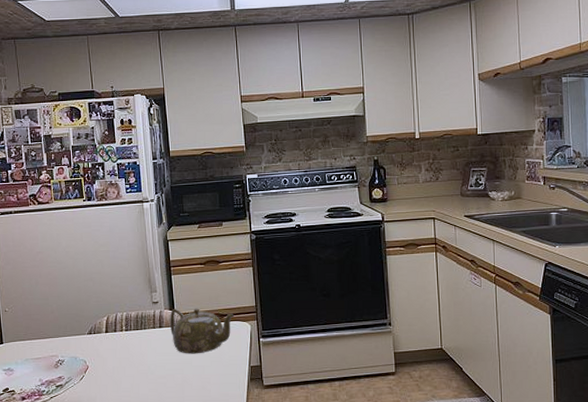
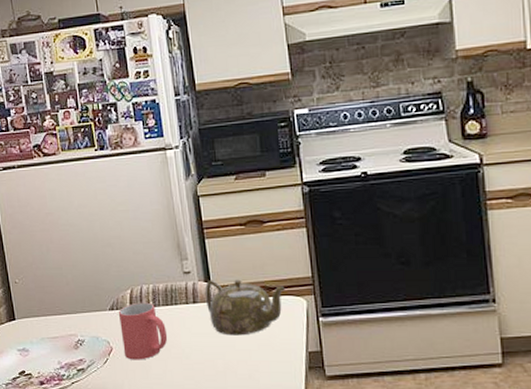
mug: none [95,327,137,376] -> present [118,302,168,360]

